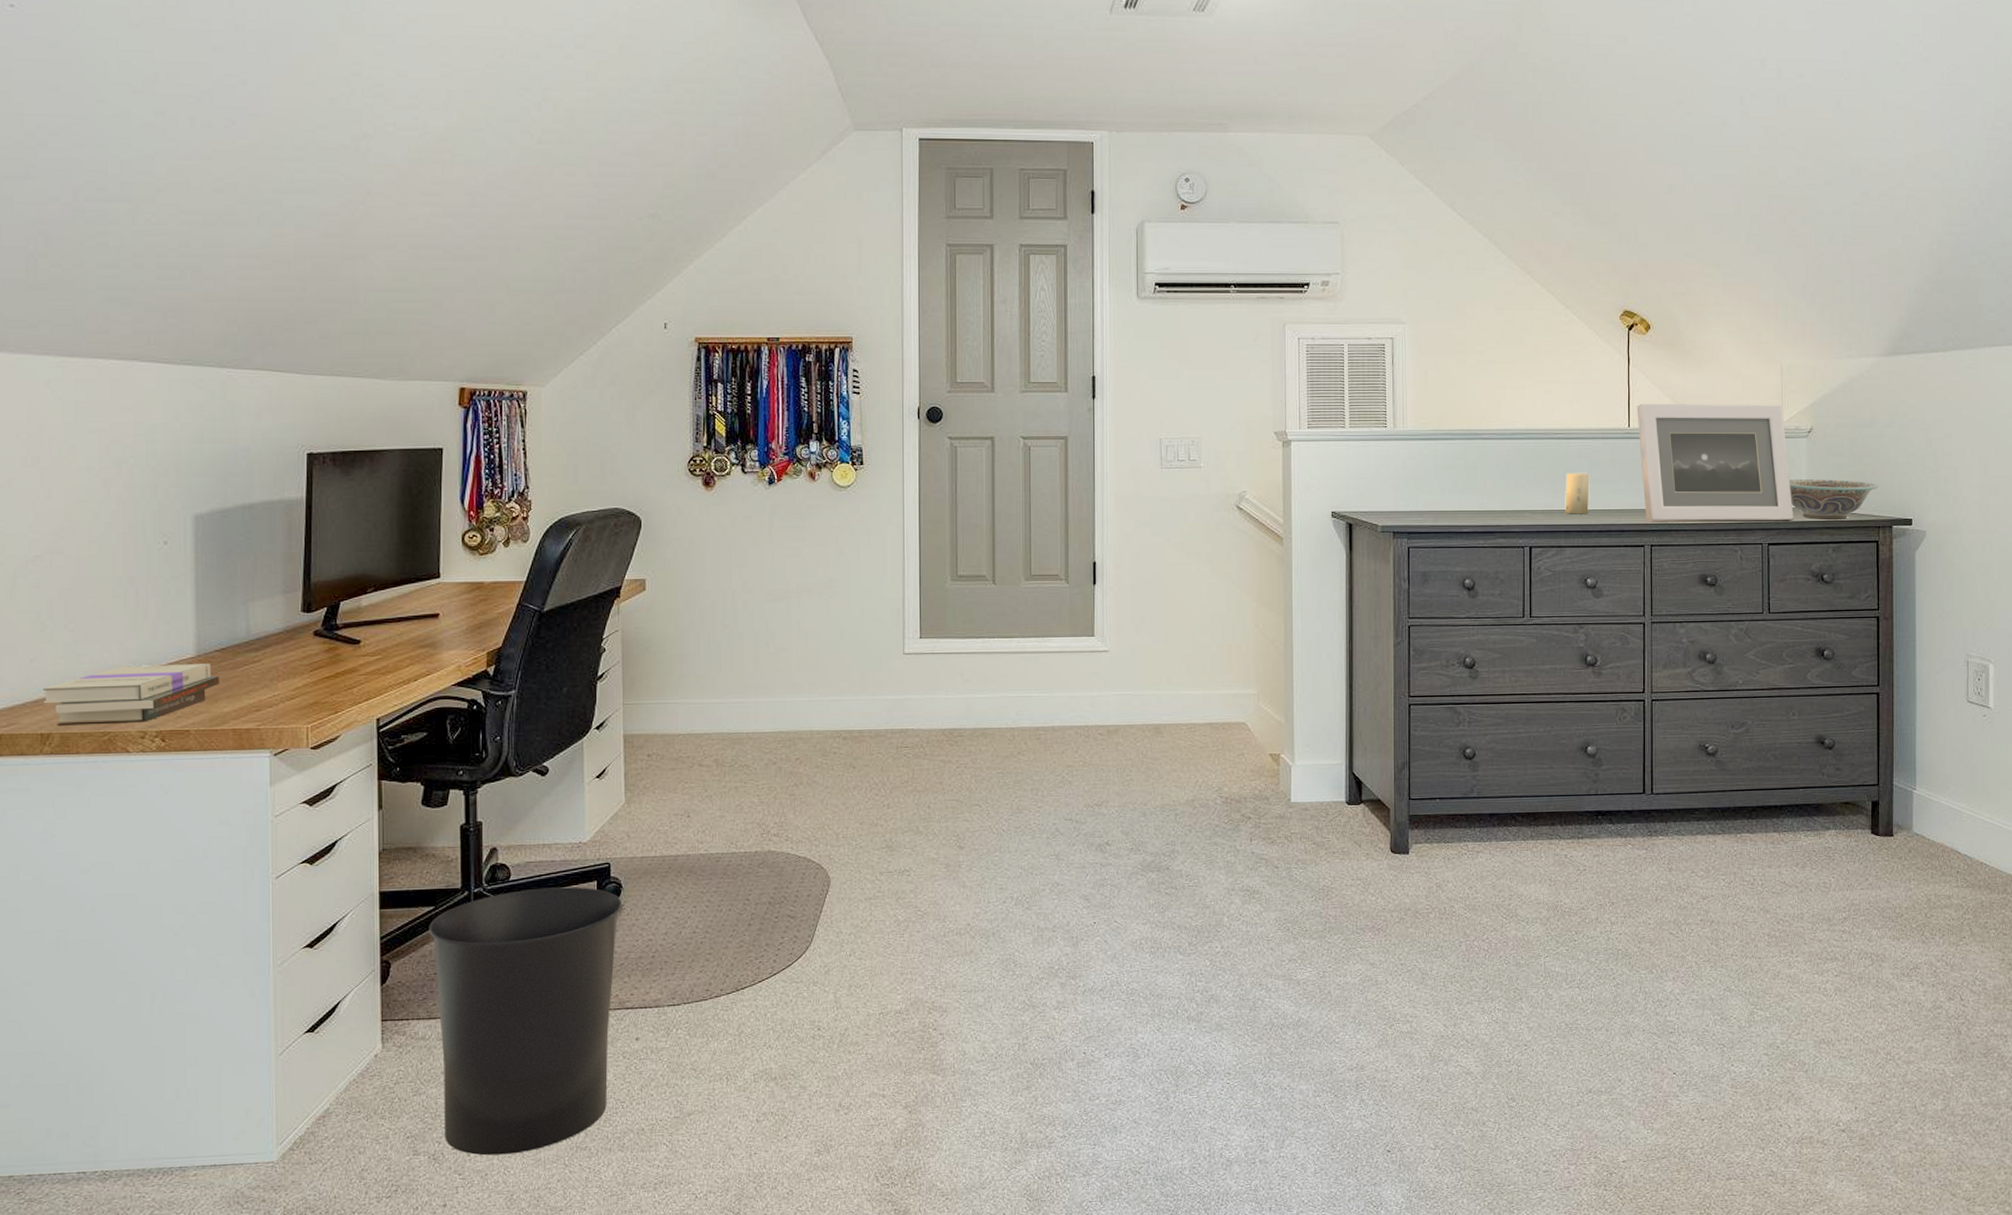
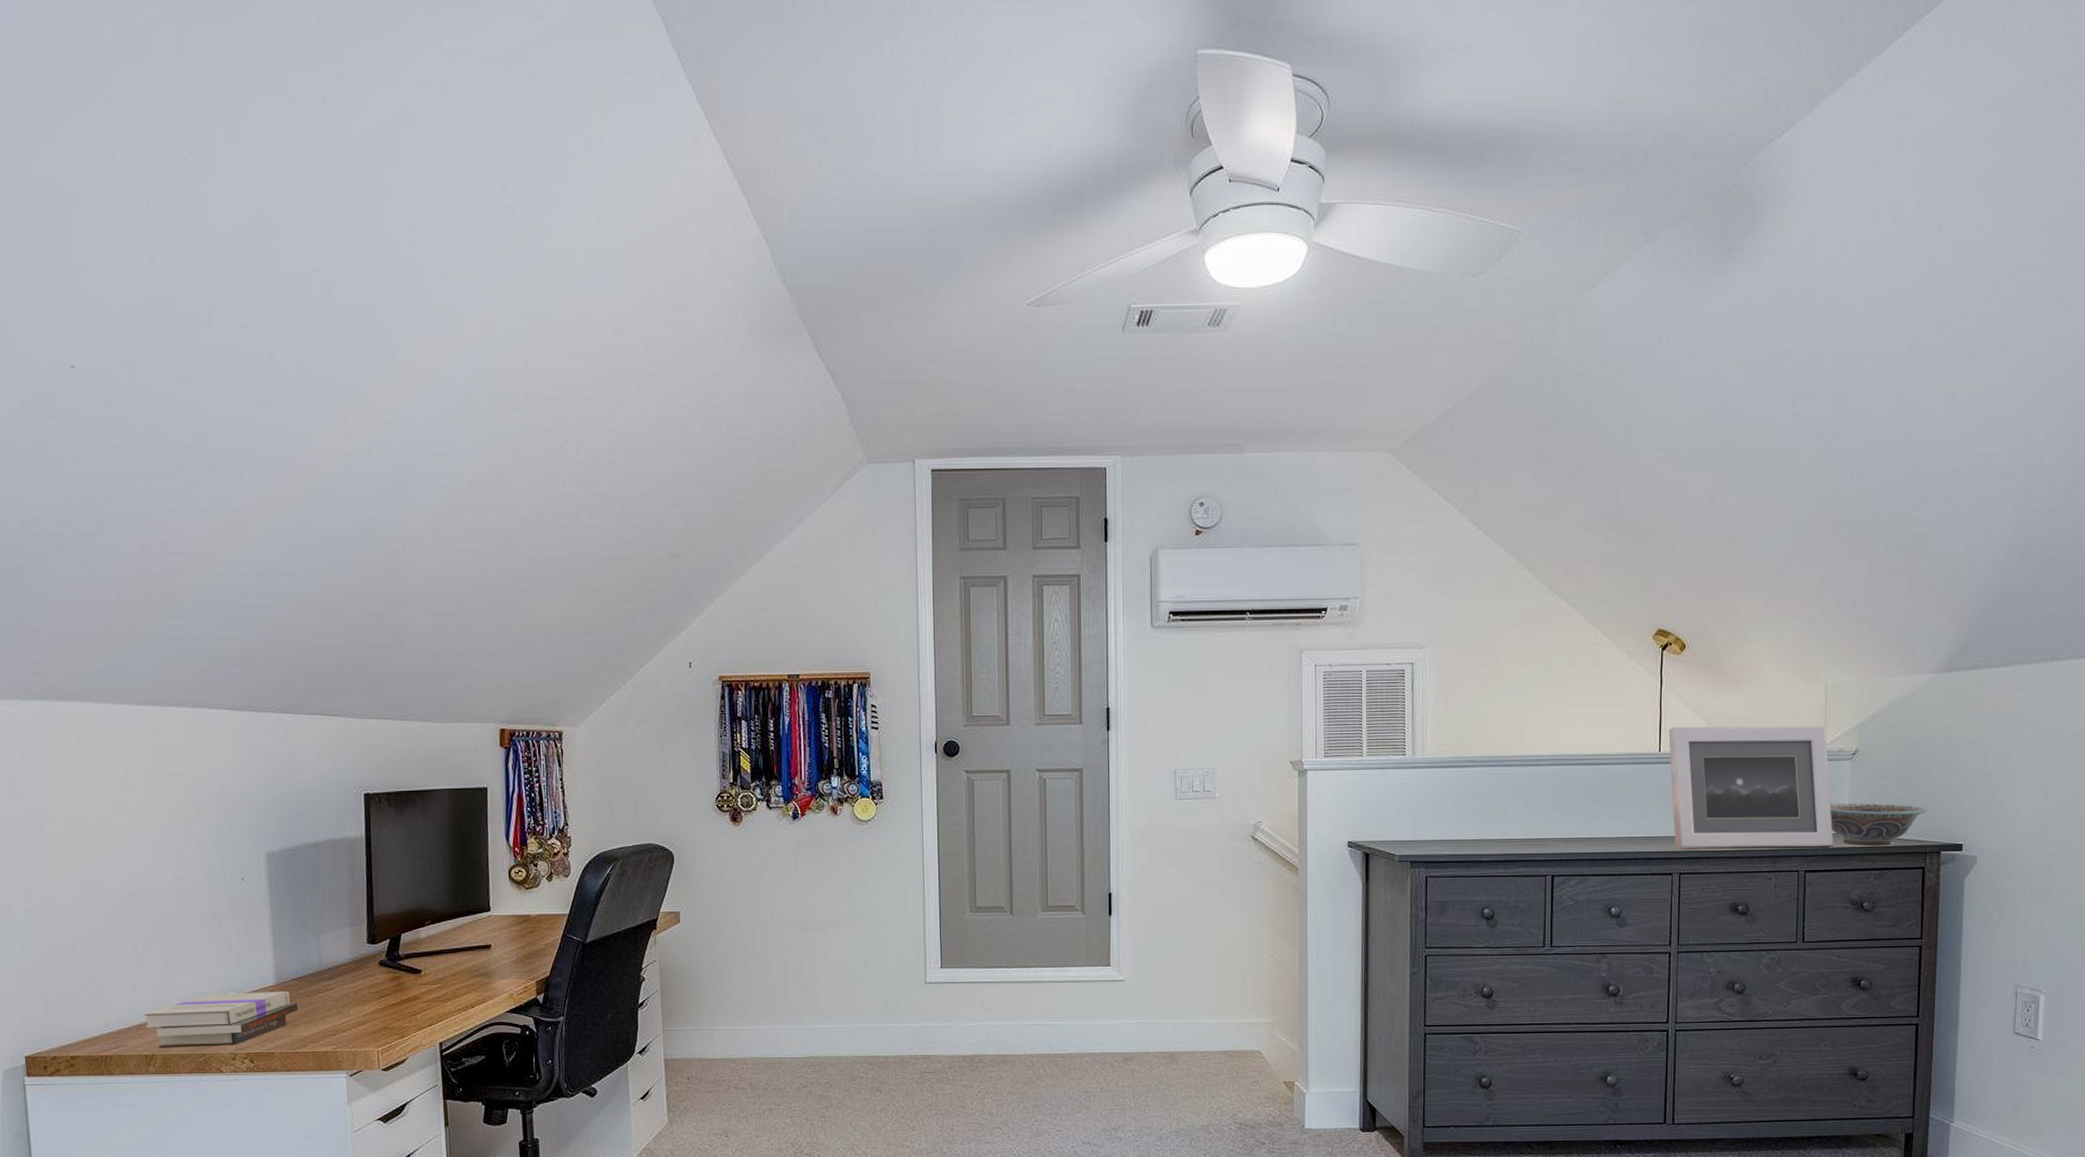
candle: present [1565,472,1590,515] -> none [1590,799,1617,842]

